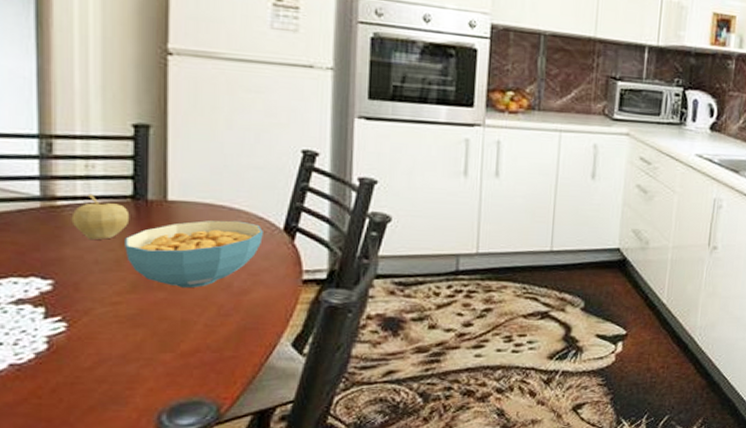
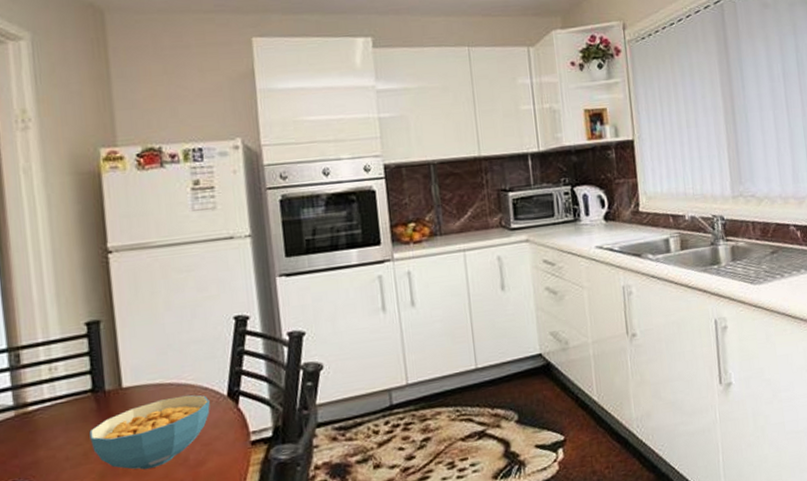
fruit: present [71,194,130,240] -> none [42,394,92,438]

